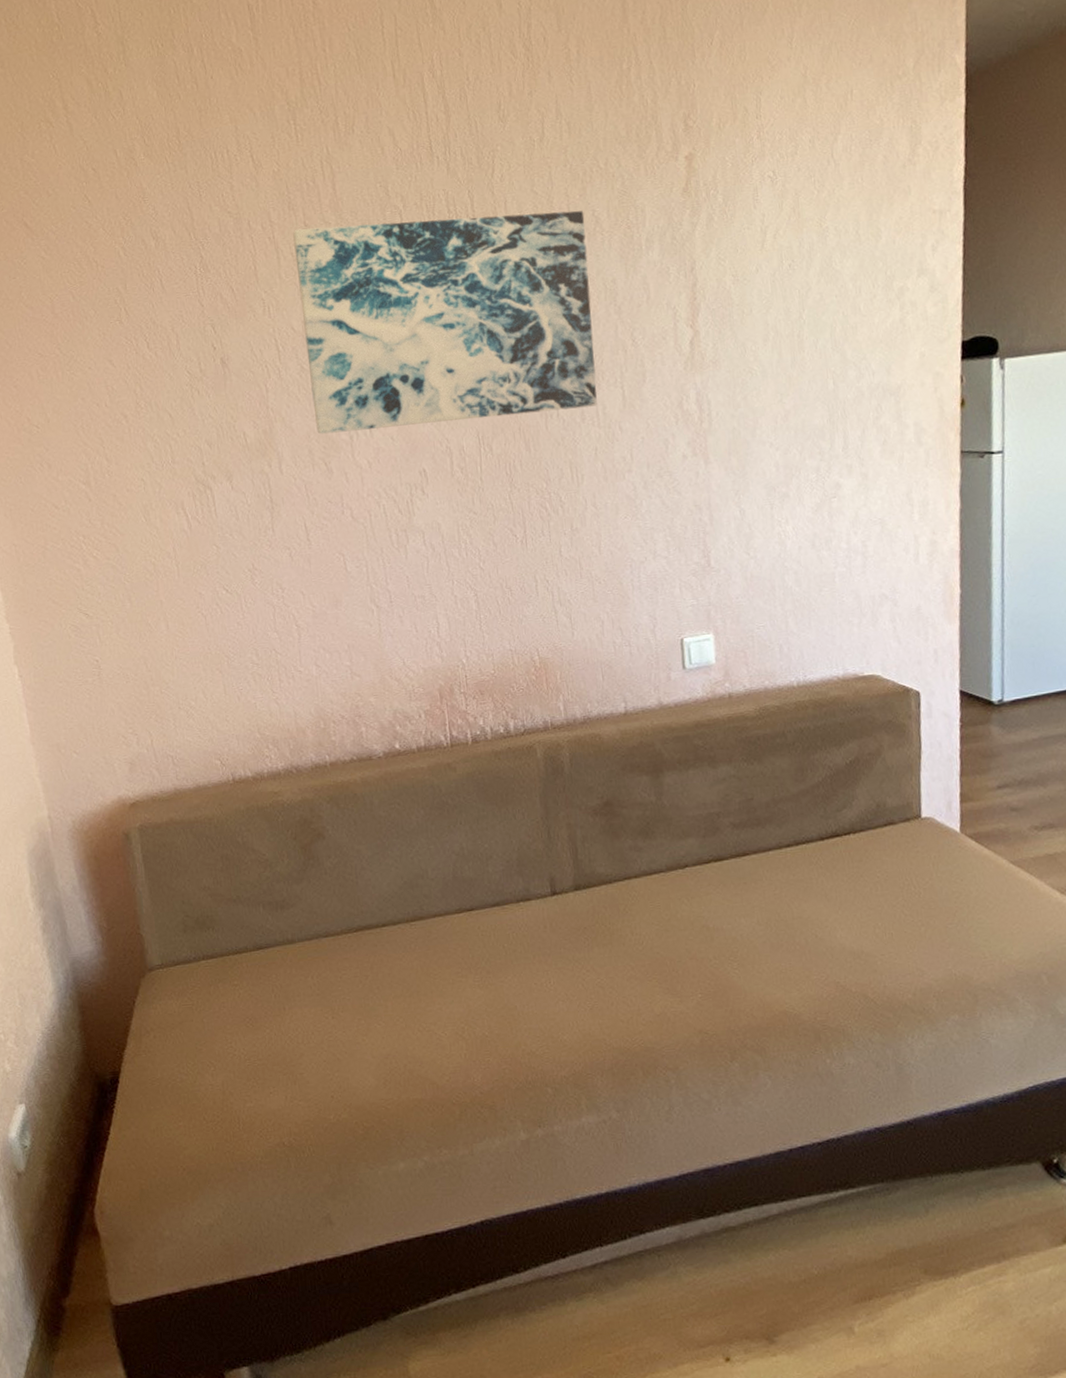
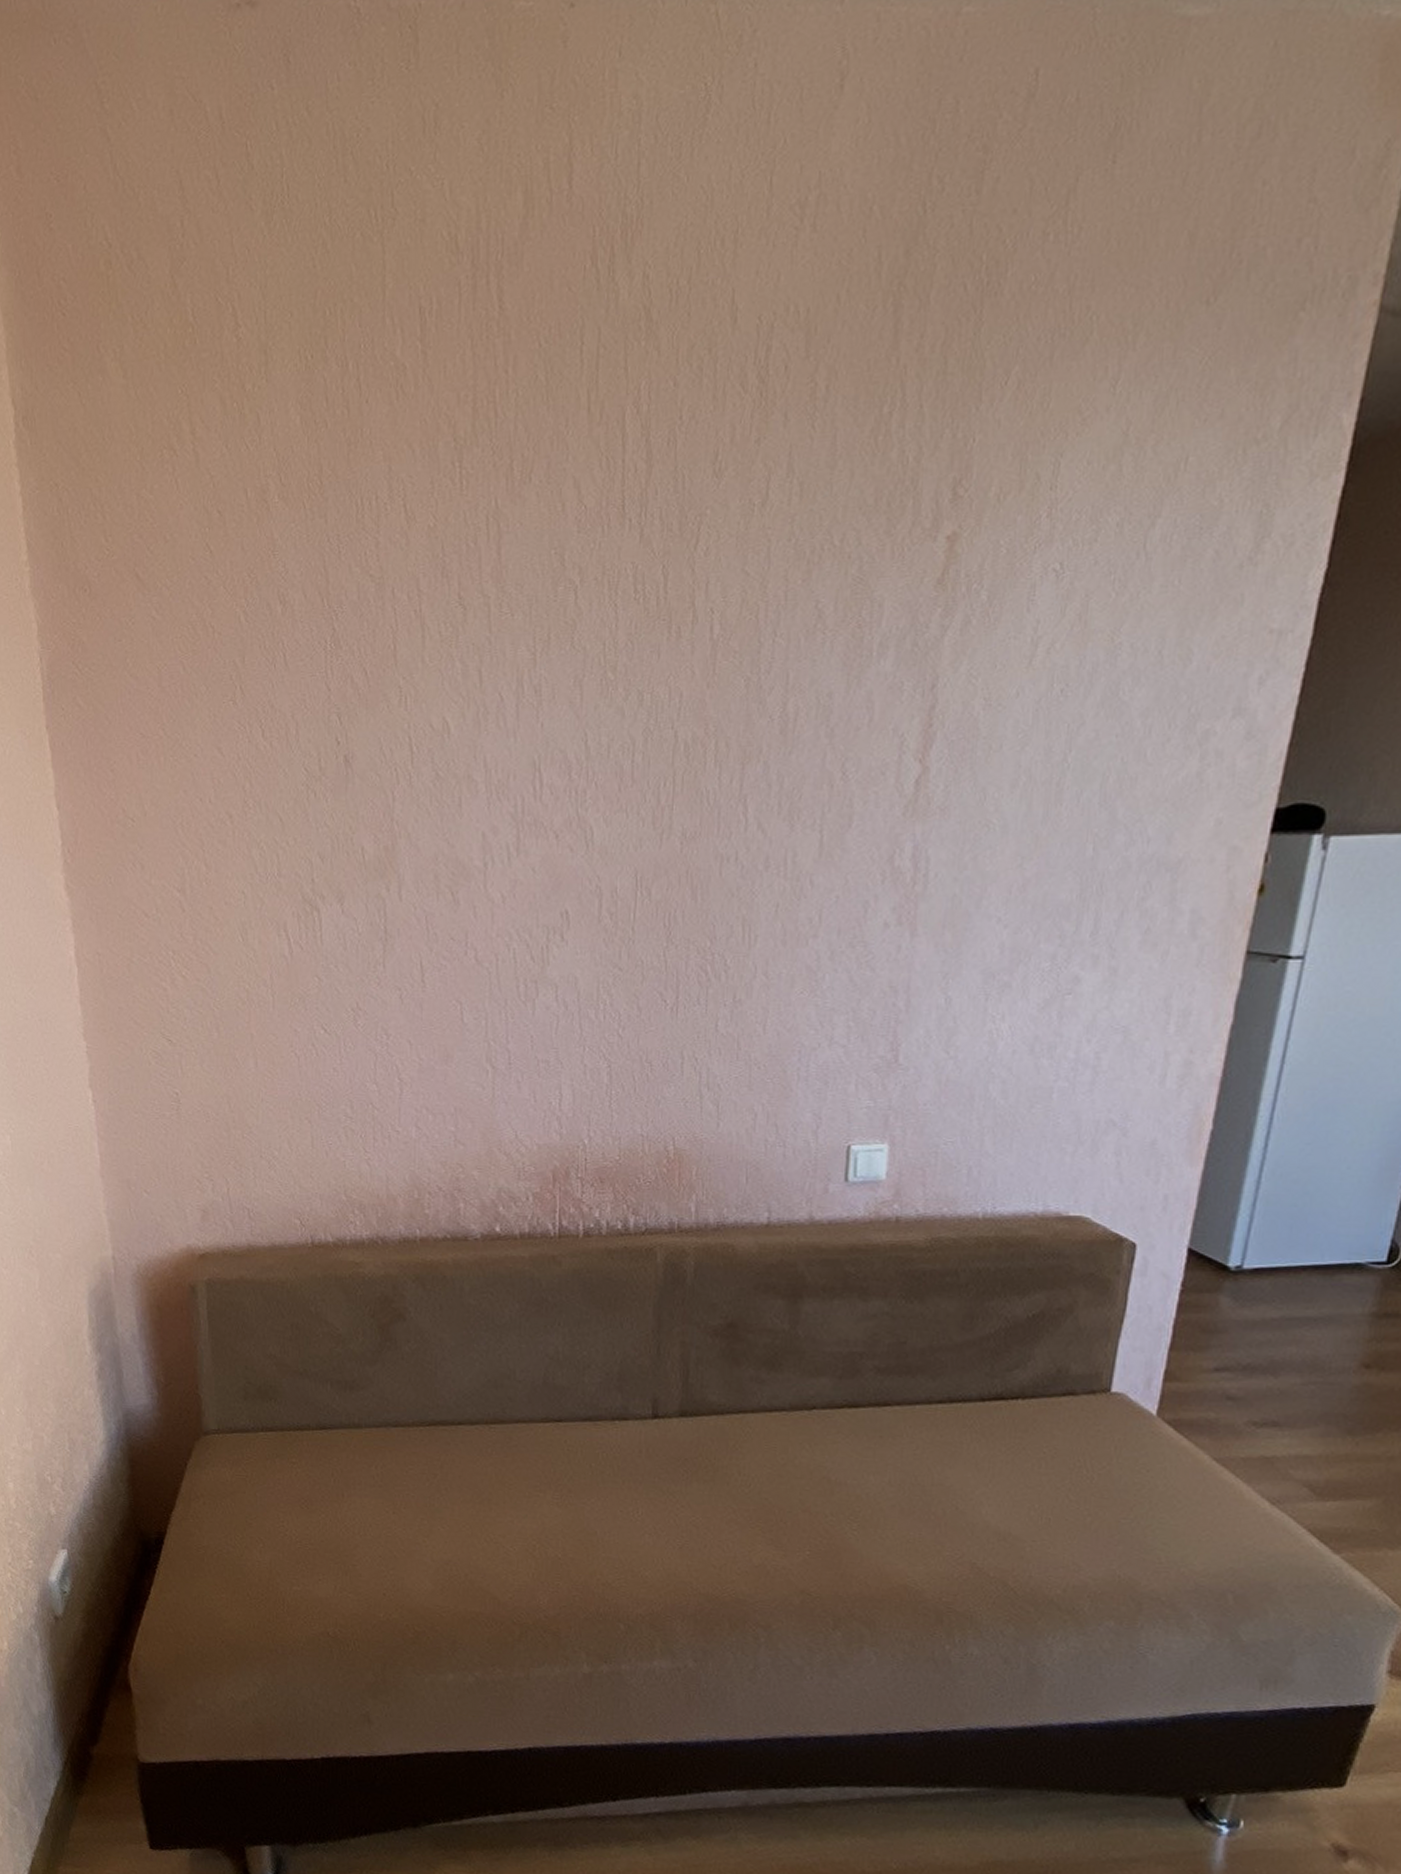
wall art: present [293,210,597,434] -> none [443,600,805,857]

